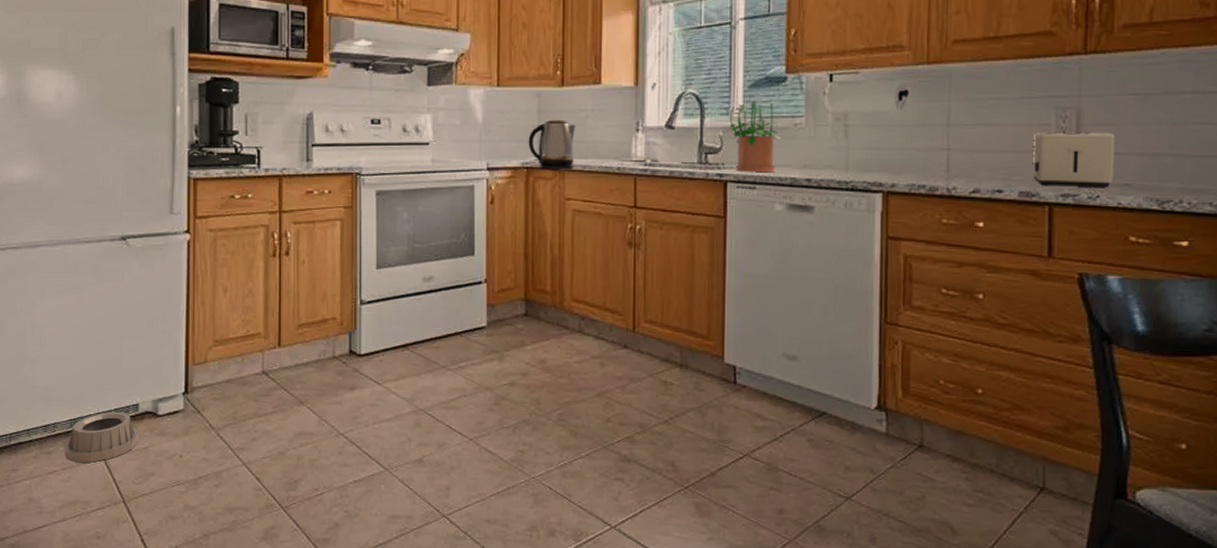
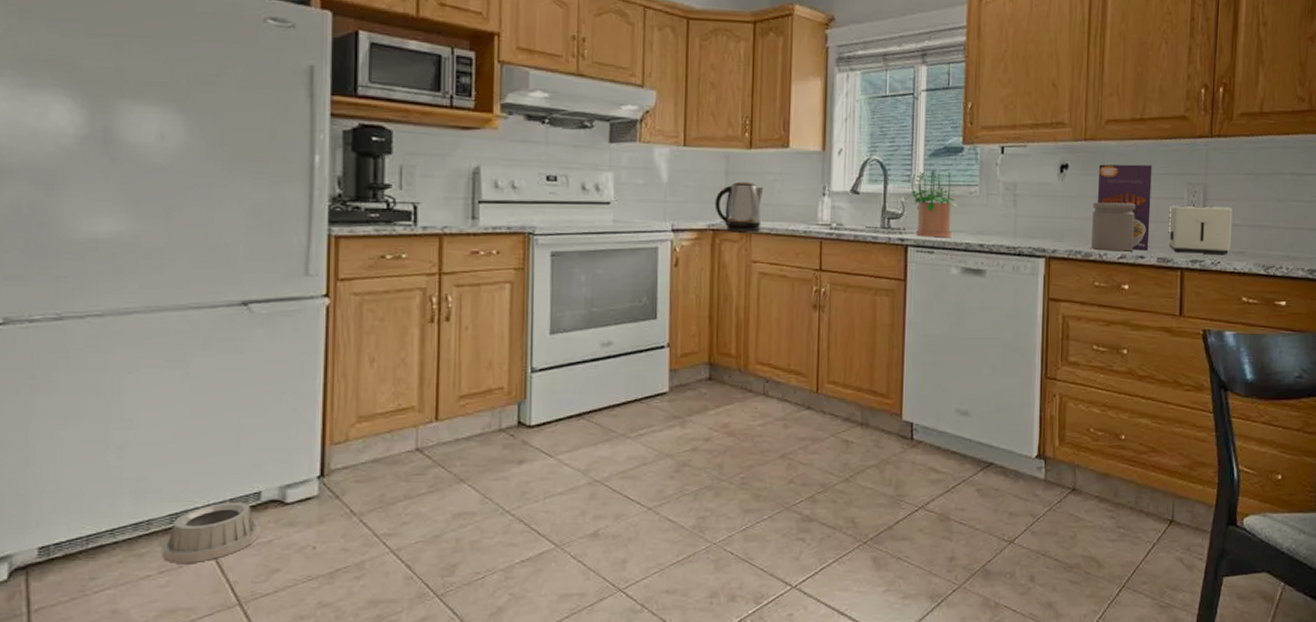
jar: none [937,131,991,185] -> present [1091,202,1135,252]
cereal box: none [944,88,1011,184] -> present [1098,164,1152,251]

